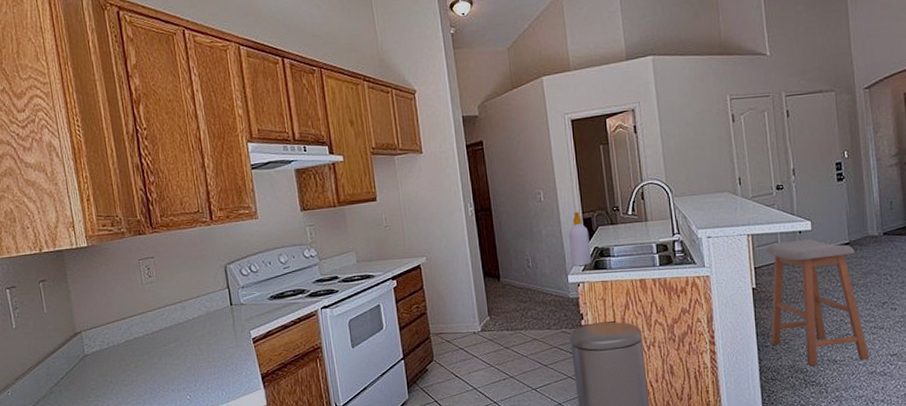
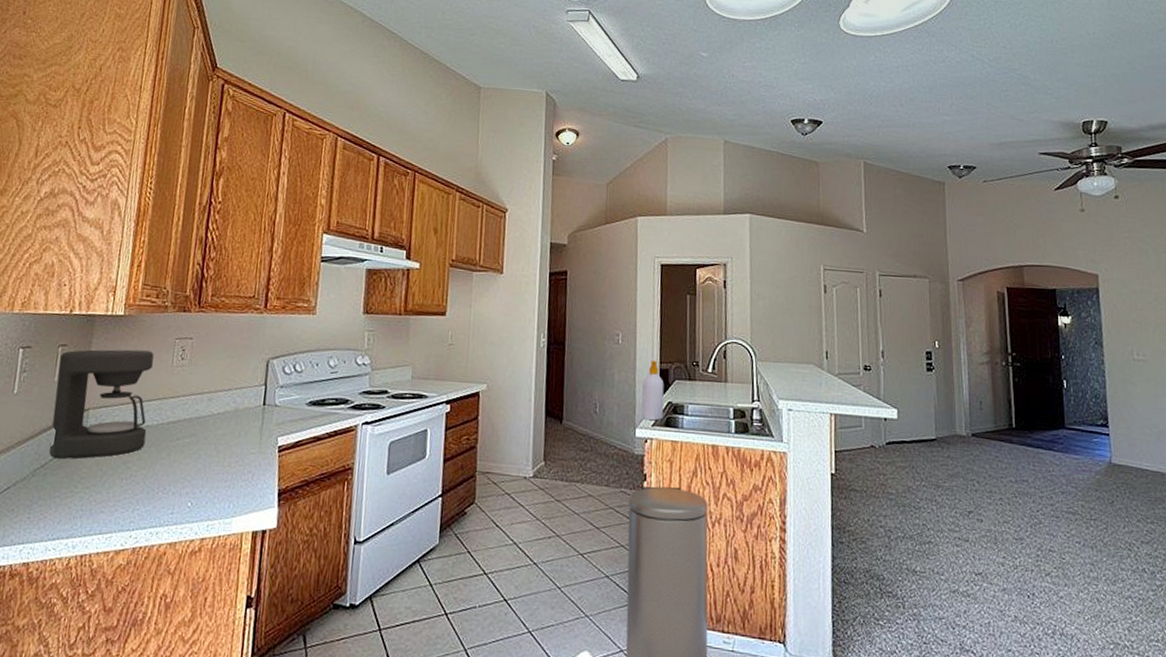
coffee maker: none [43,274,137,376] -> present [48,349,154,459]
stool: present [766,239,870,366] -> none [846,427,953,575]

